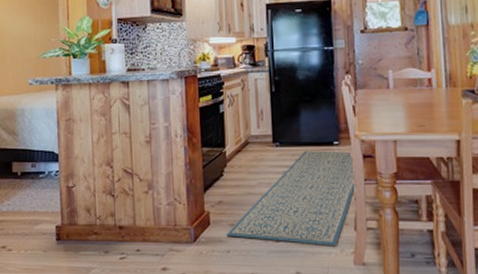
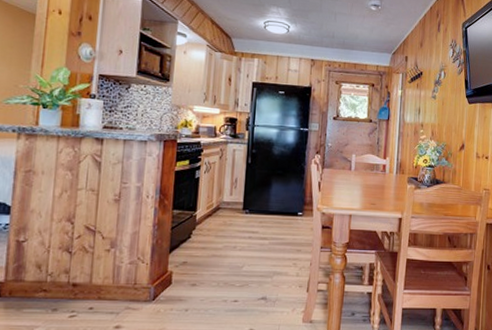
rug: present [226,151,357,247] -> none [186,219,313,306]

